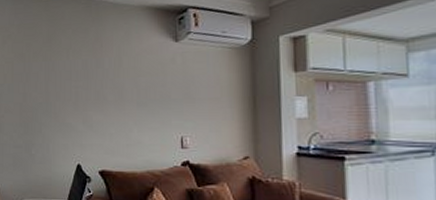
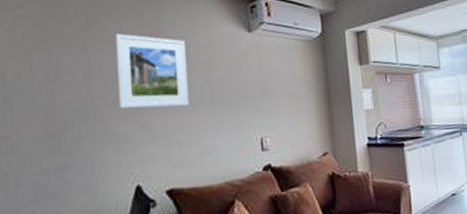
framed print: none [67,47,120,106] -> present [115,34,189,110]

